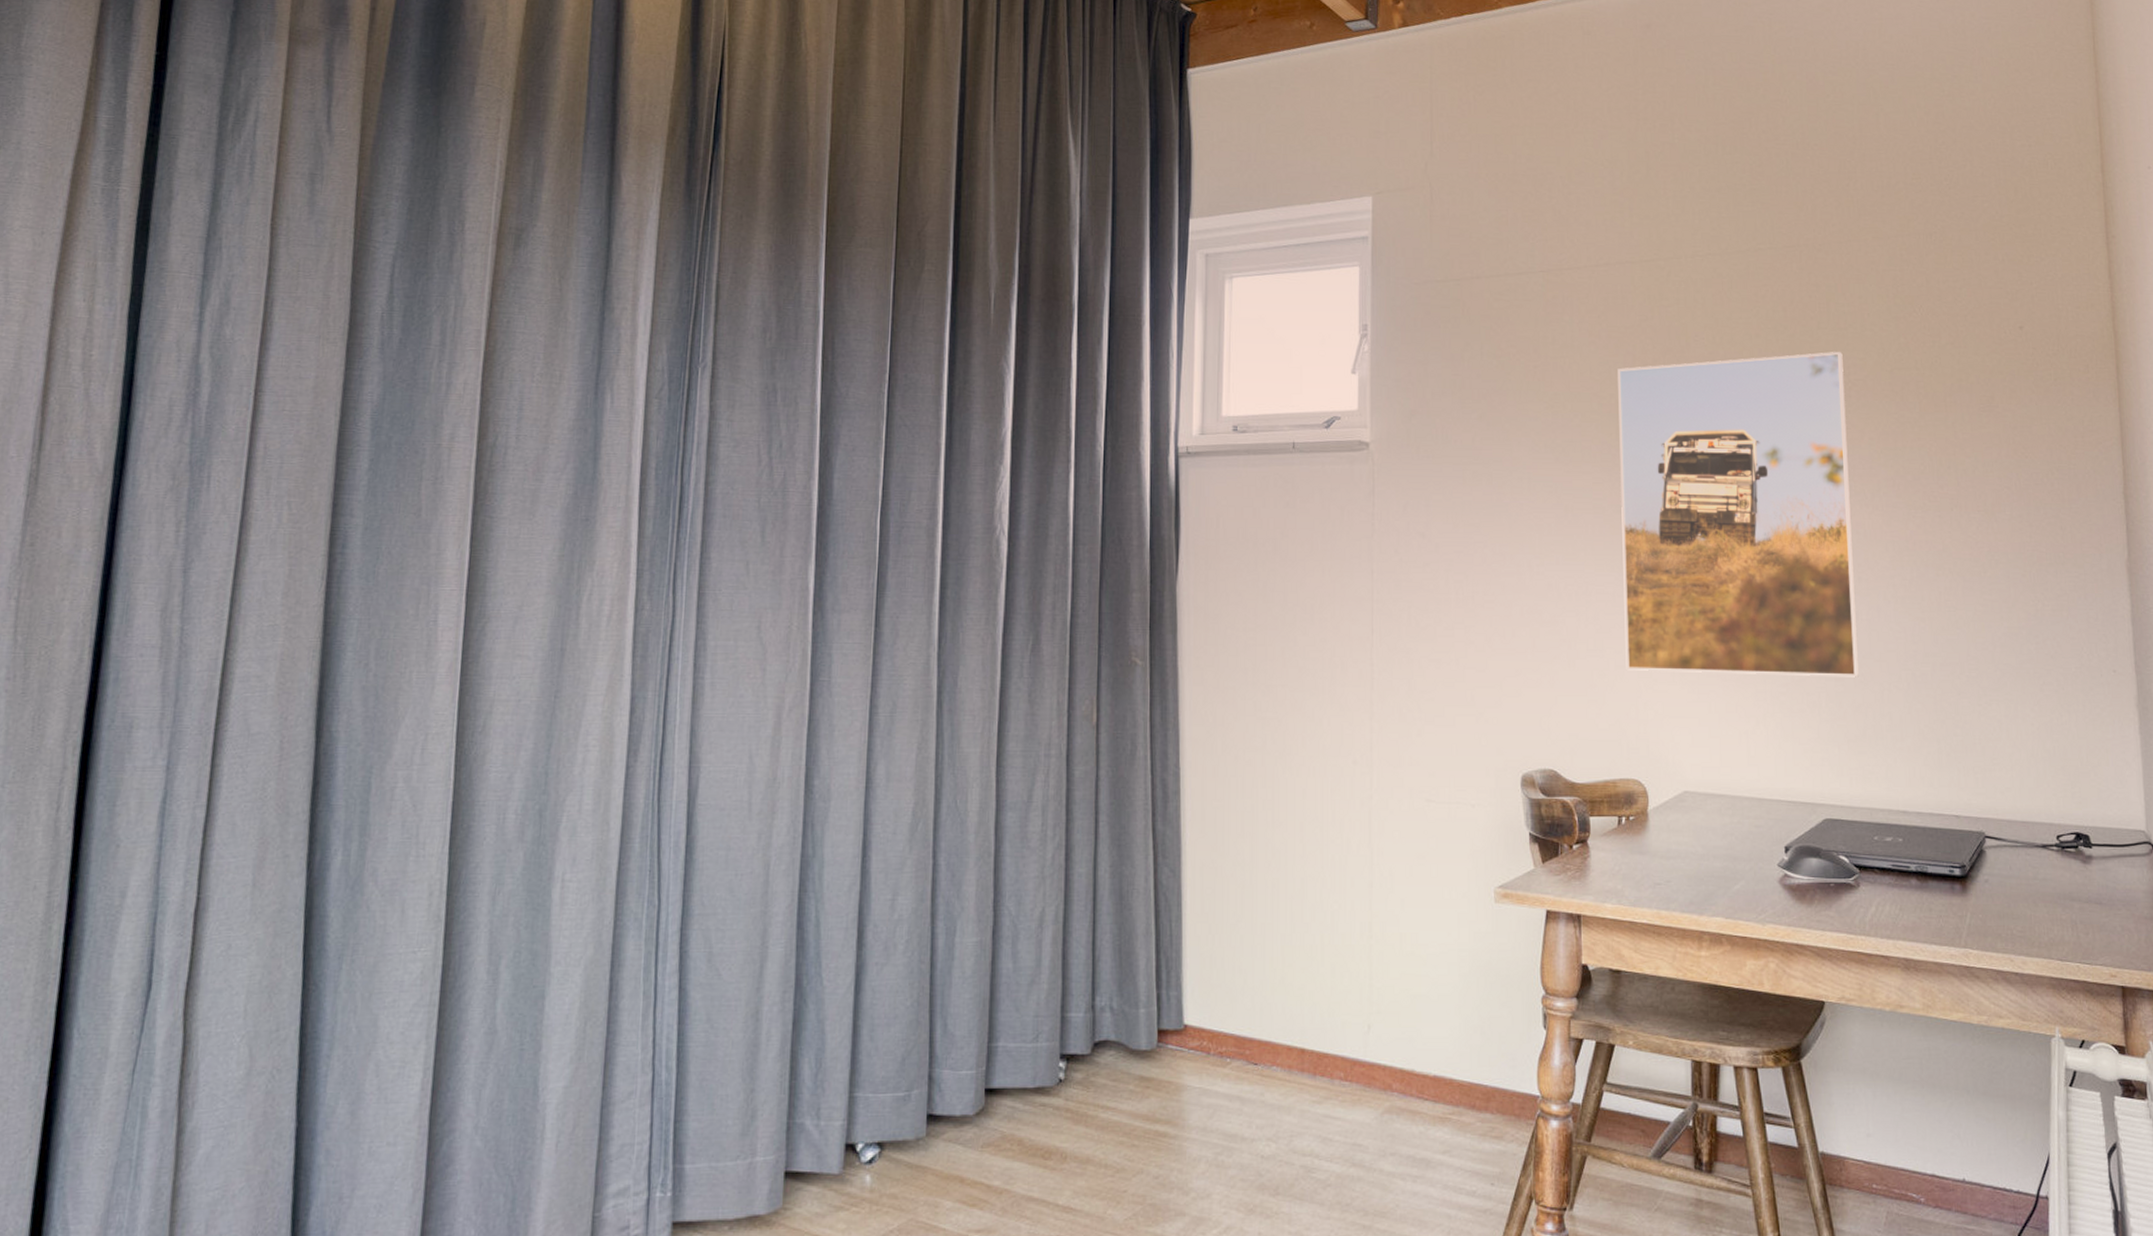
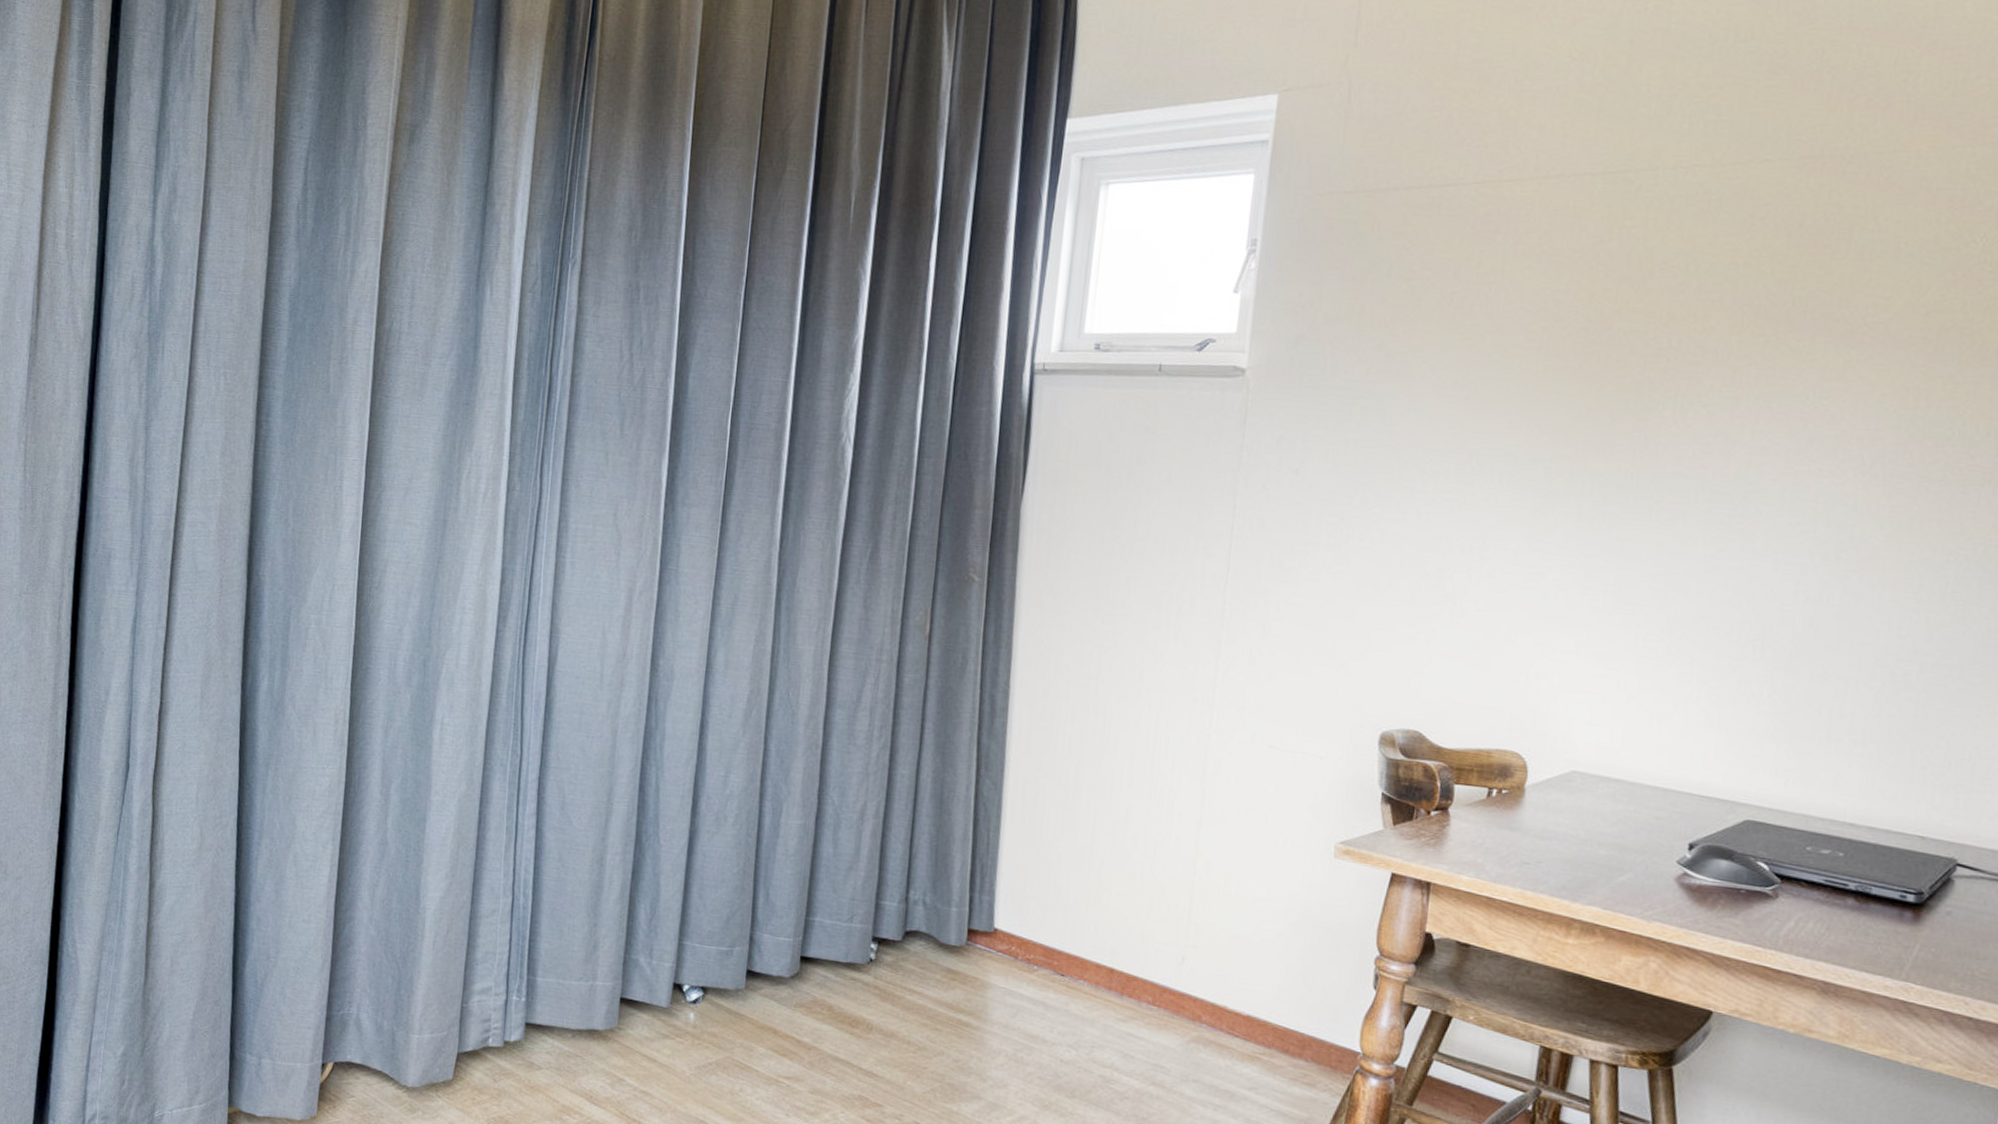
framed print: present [1617,351,1860,678] -> none [1520,287,1861,670]

